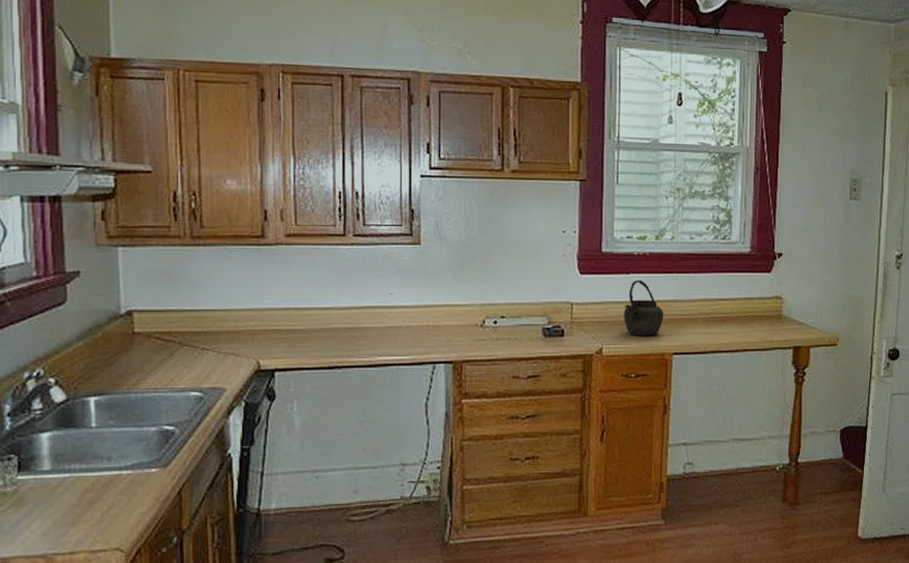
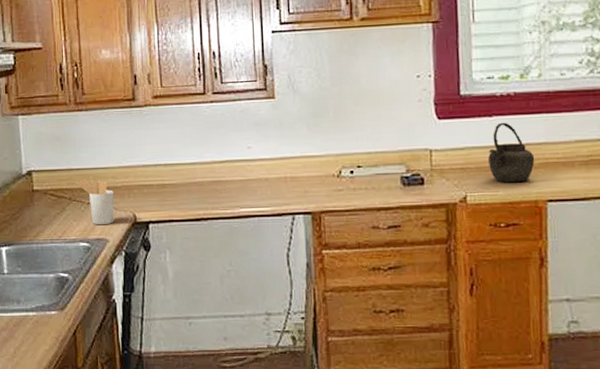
utensil holder: none [187,321,235,373] -> present [75,178,115,225]

